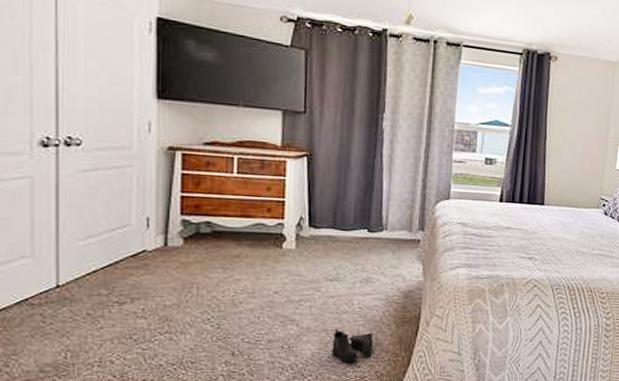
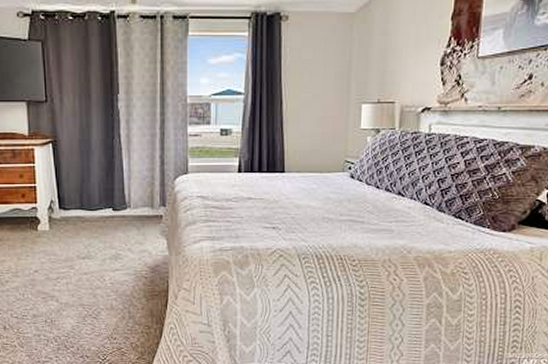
boots: present [332,329,374,362] -> none [89,304,127,334]

